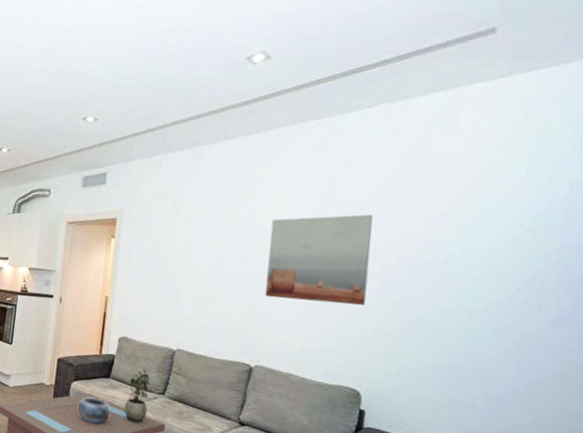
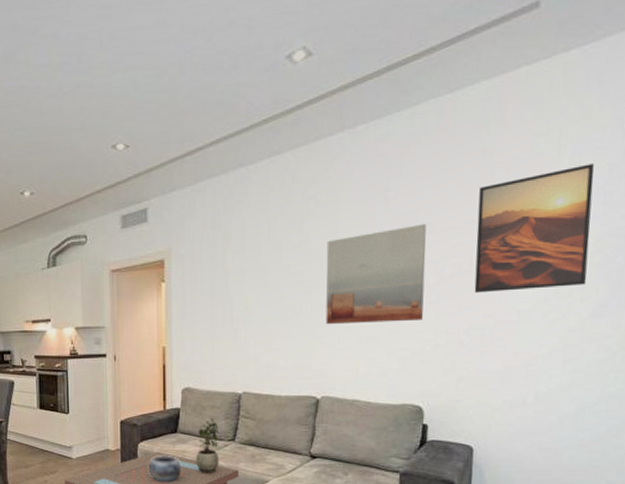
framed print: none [420,176,554,293] -> present [474,164,594,293]

